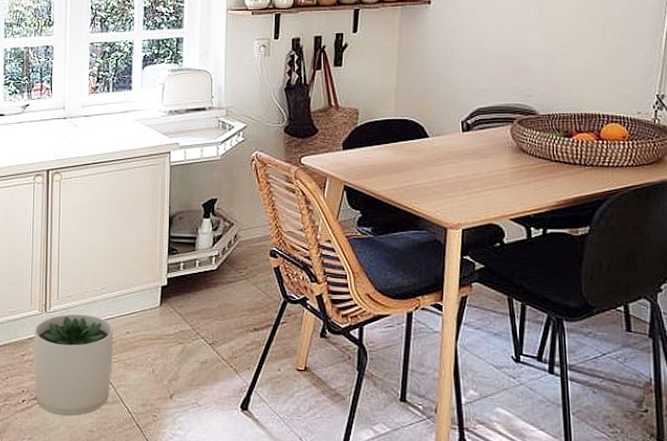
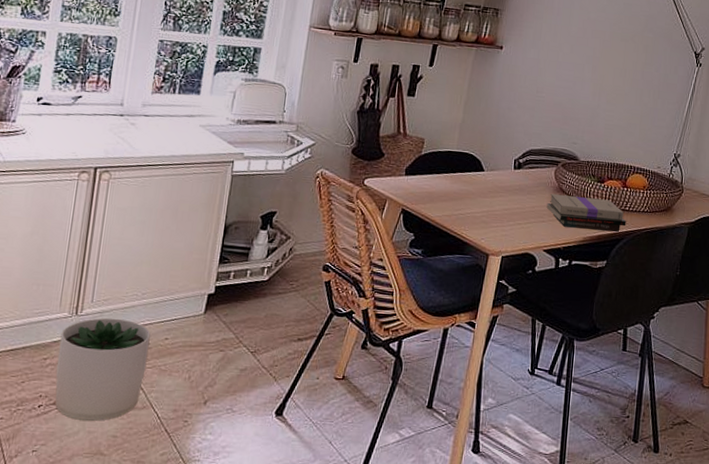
books: none [506,154,608,192] -> present [546,193,626,232]

